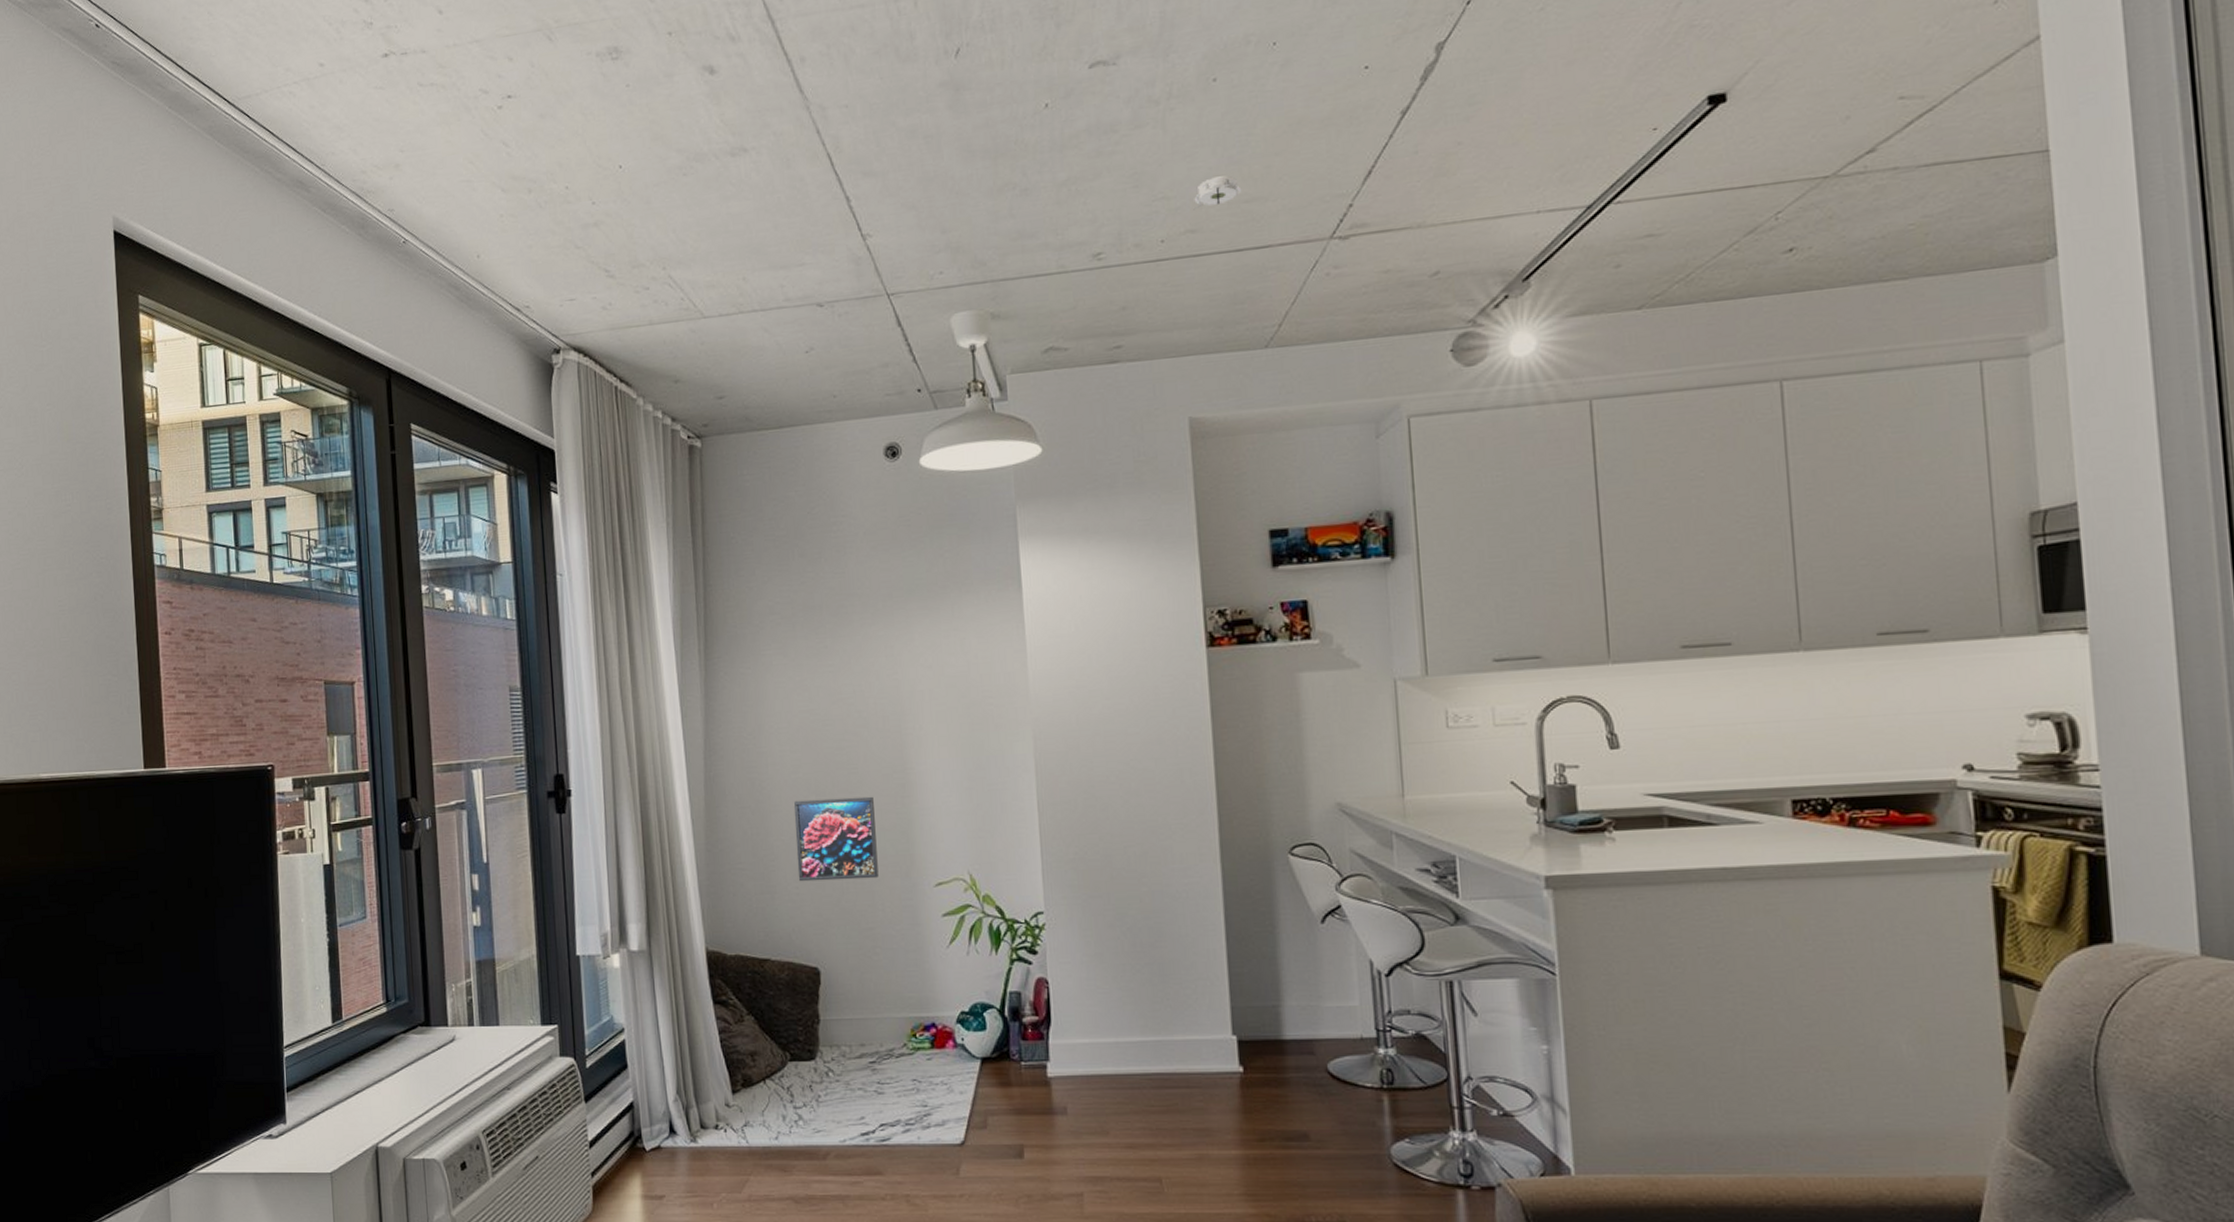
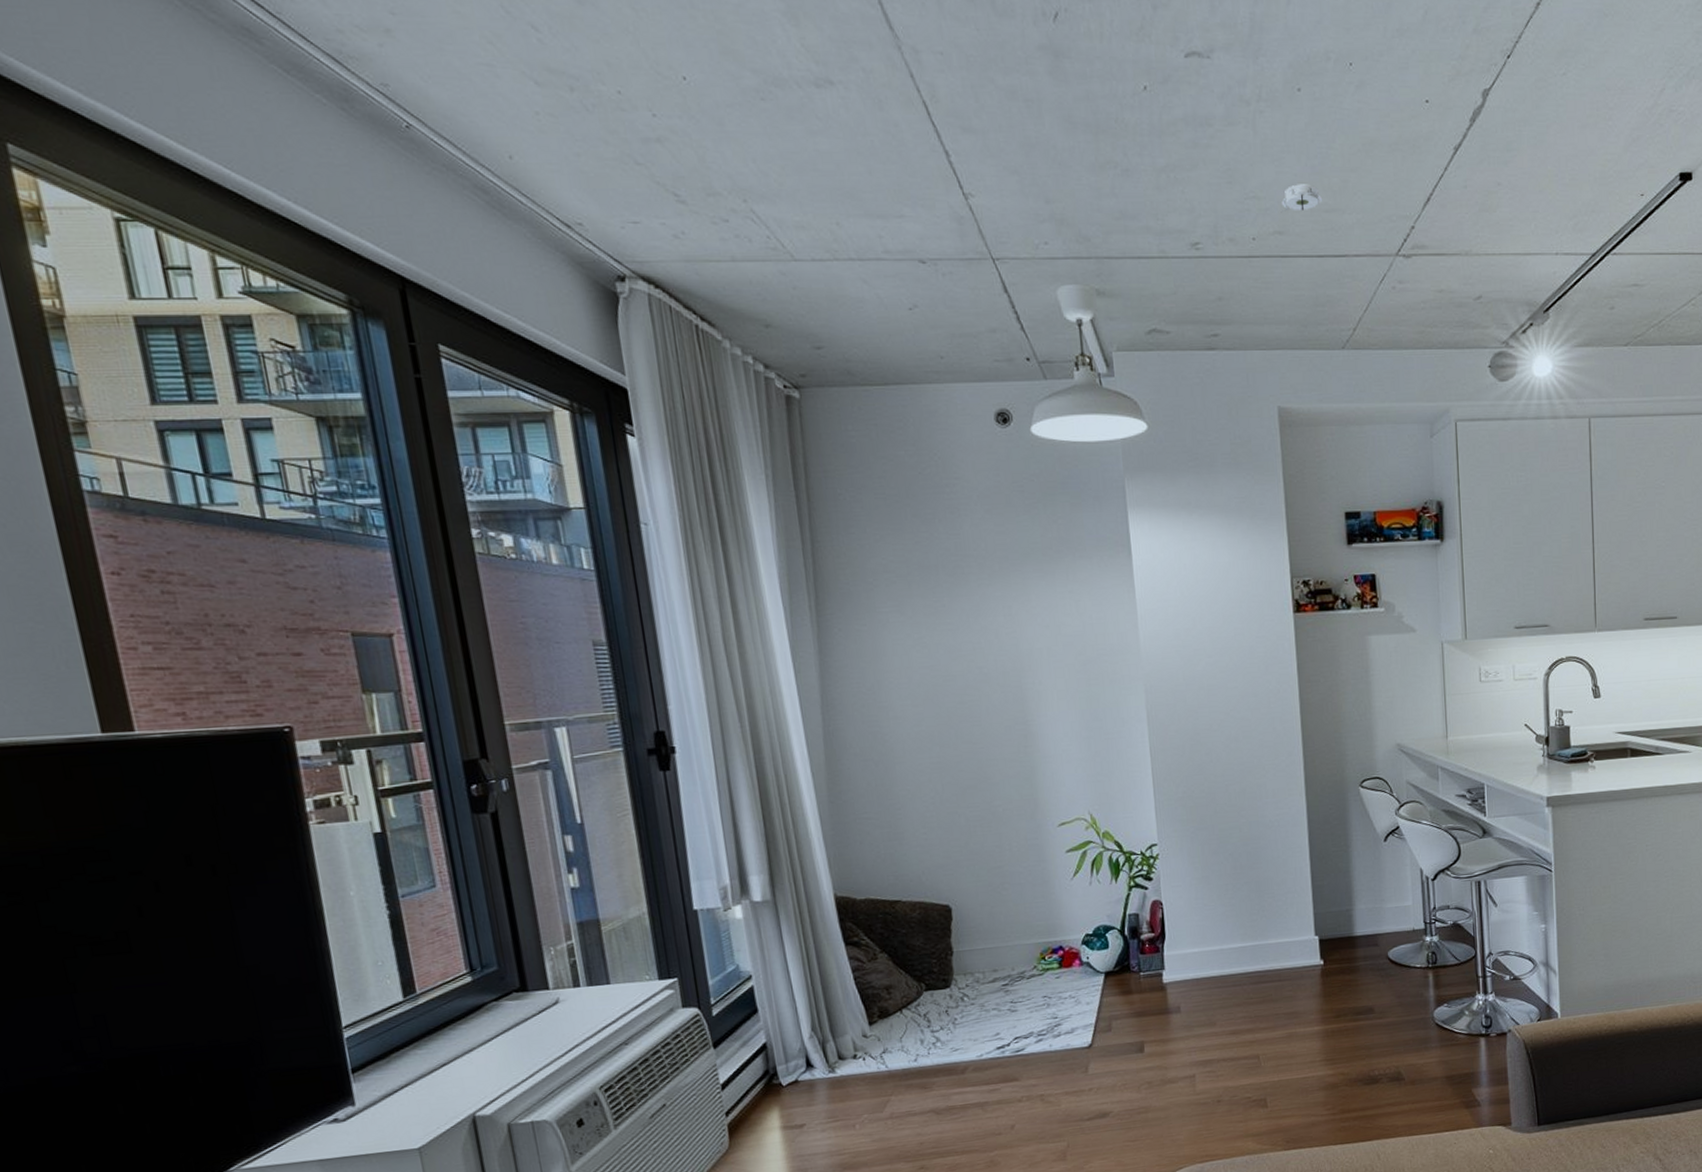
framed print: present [794,796,879,882] -> none [918,746,1005,828]

